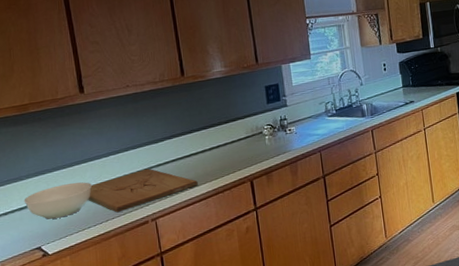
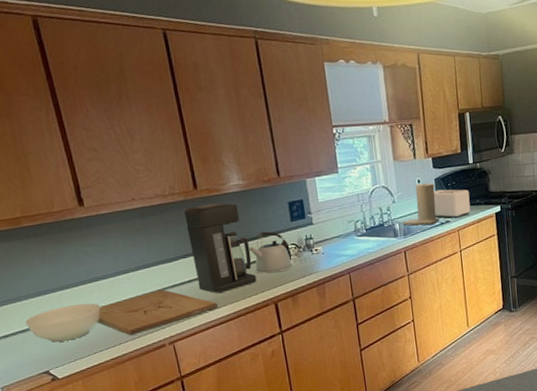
coffee maker: none [171,88,235,172] -> present [184,202,257,294]
kettle: none [228,113,268,153] -> present [249,231,293,274]
paper towel: none [369,66,404,106] -> present [402,182,439,226]
toaster: none [398,71,433,99] -> present [433,189,471,219]

